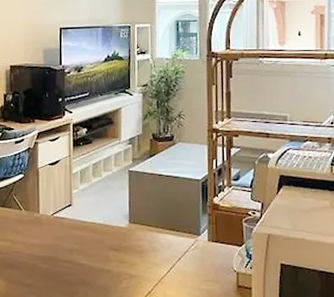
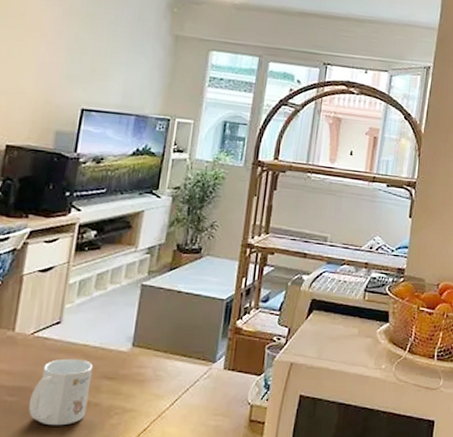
mug: none [59,234,102,288] -> present [29,358,93,426]

